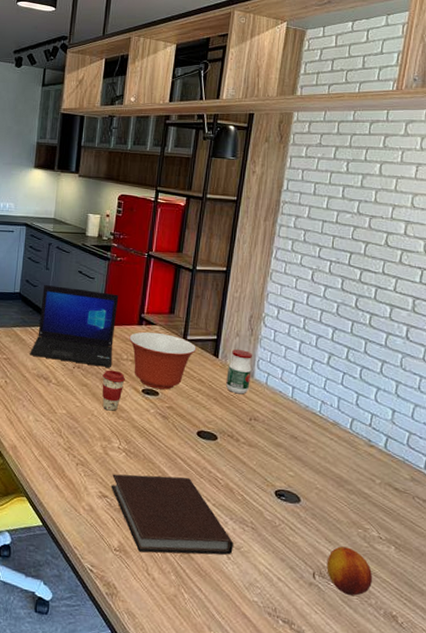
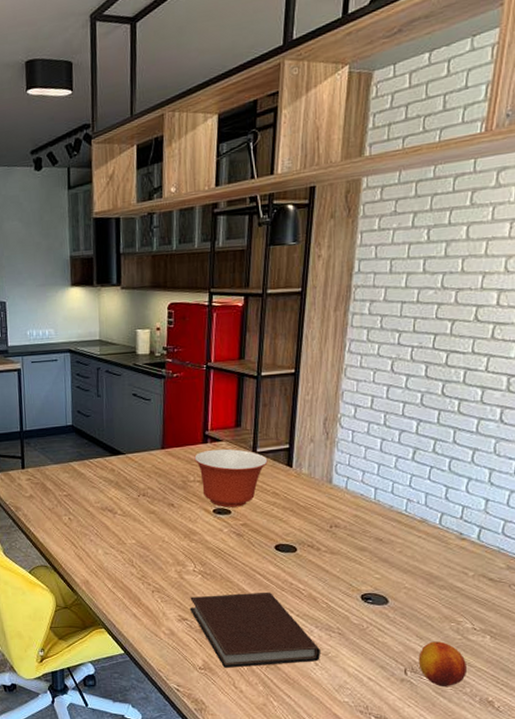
laptop: present [30,284,119,367] -> none [91,412,180,492]
coffee cup: present [102,369,125,411] -> none [170,493,194,535]
jar: present [226,349,253,394] -> none [302,456,330,503]

